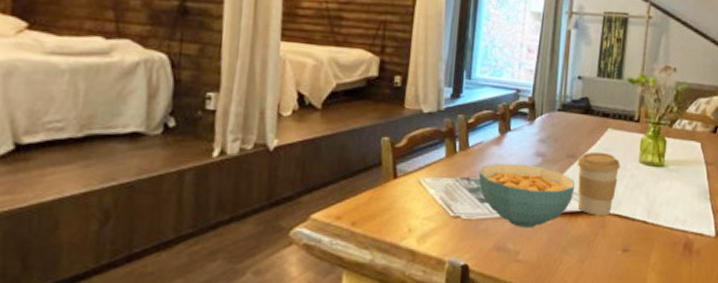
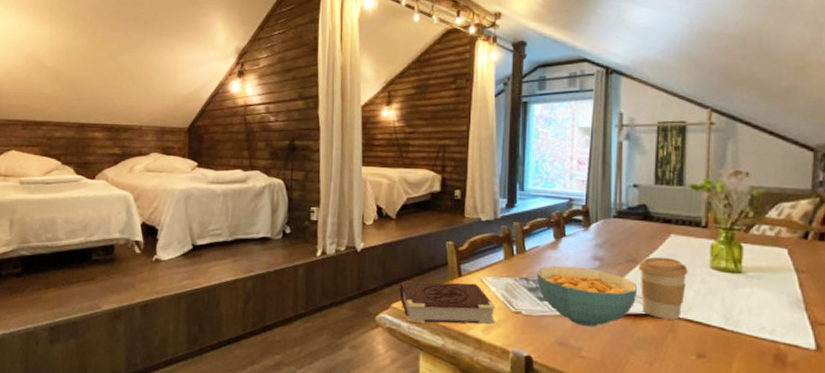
book: none [321,185,434,236] -> present [399,281,496,325]

